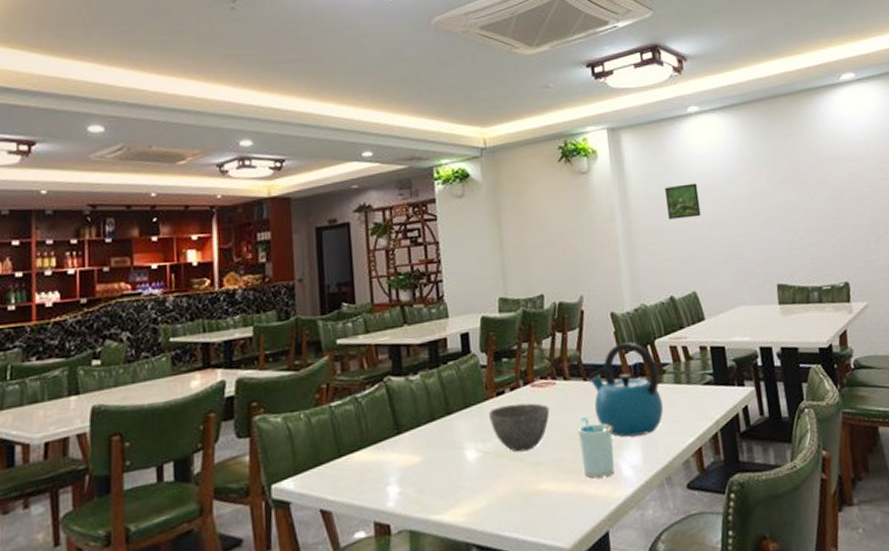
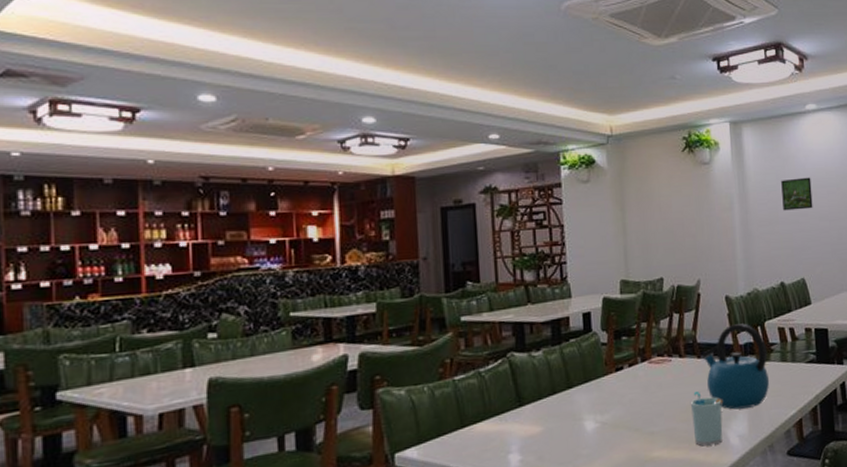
bowl: present [489,403,550,452] -> none [608,378,665,423]

